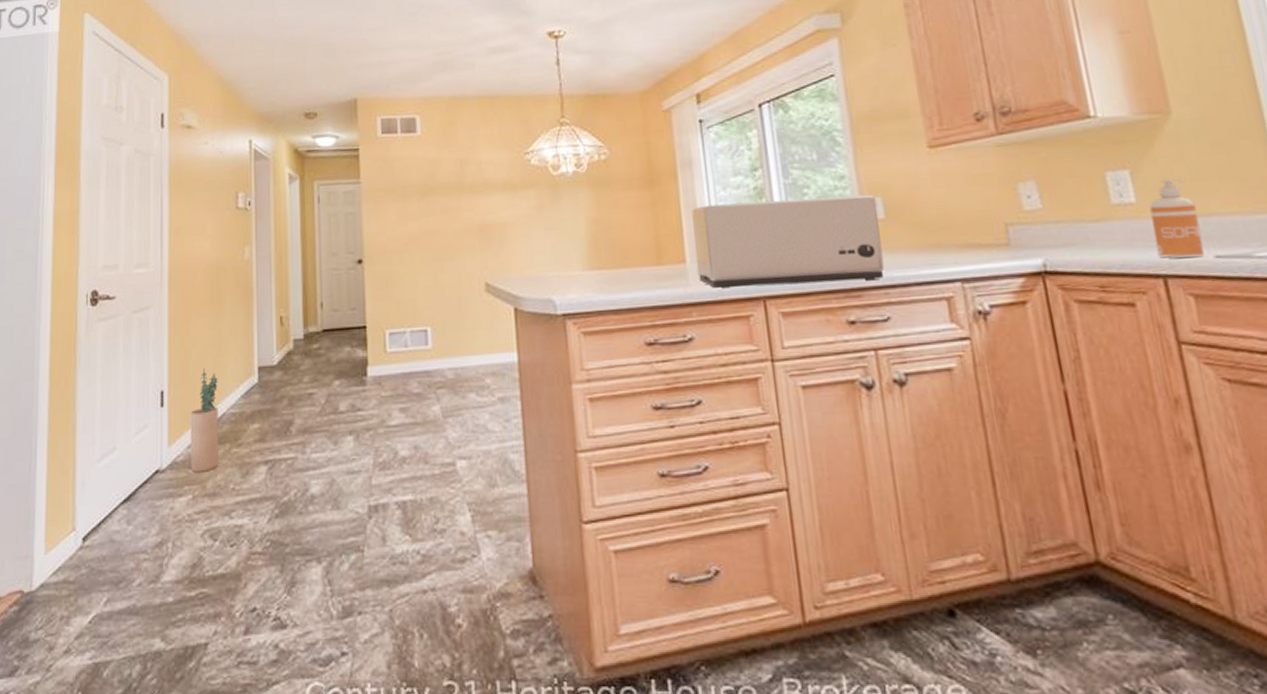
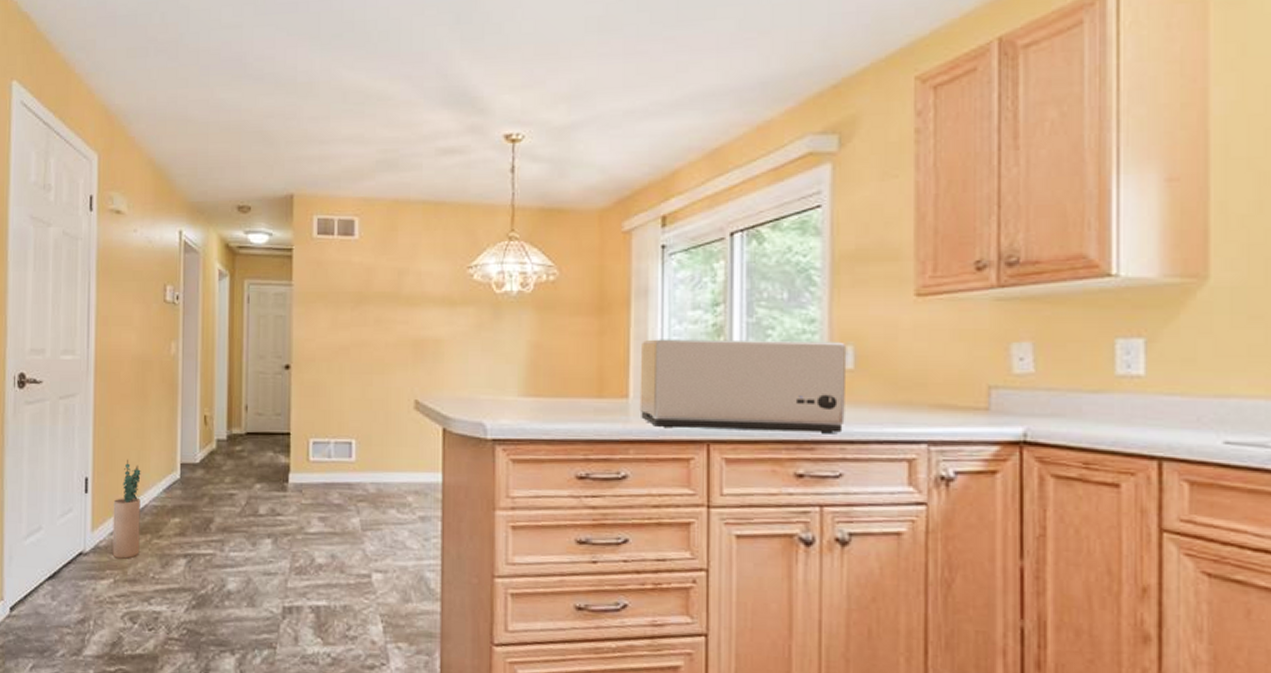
soap dispenser: present [1149,178,1204,259] -> none [1157,352,1214,442]

